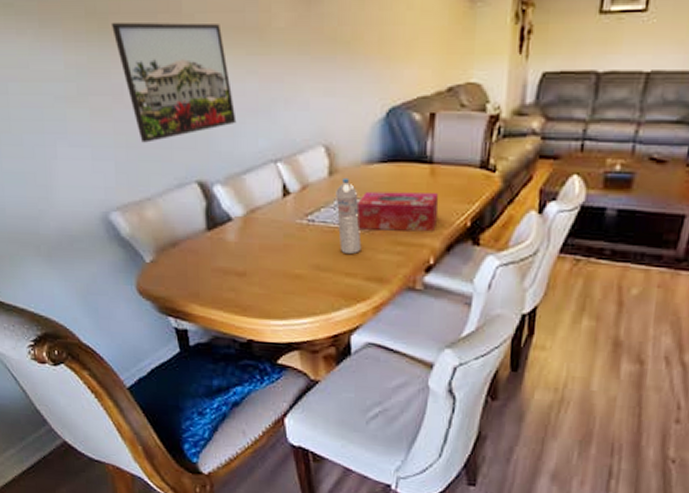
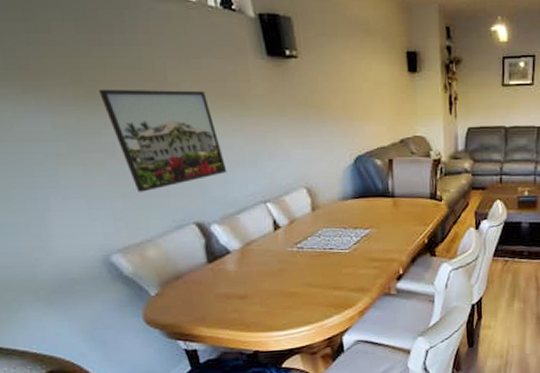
water bottle: present [336,177,362,255] -> none [319,211,345,273]
tissue box: present [356,191,439,232] -> none [337,220,403,252]

